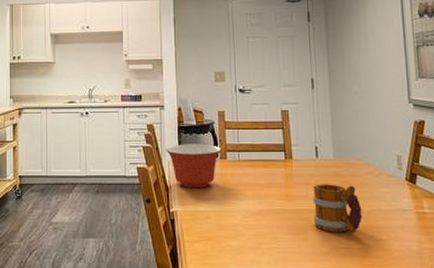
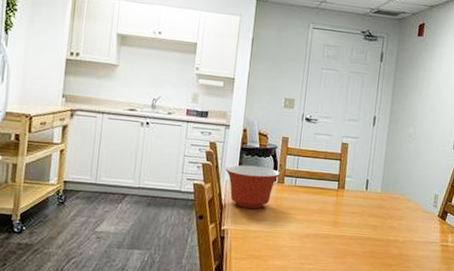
mug: present [312,184,363,232] -> none [354,214,397,259]

